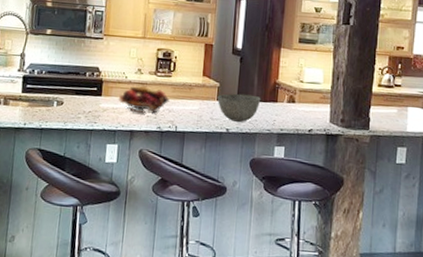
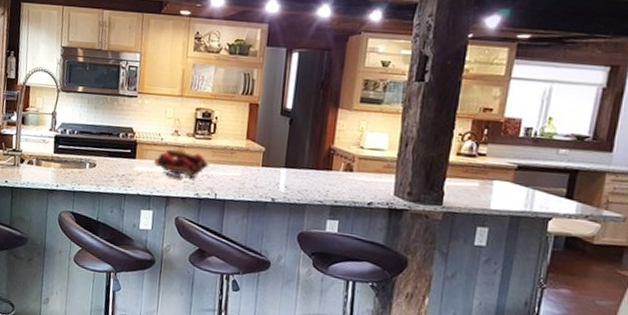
bowl: present [217,93,261,123] -> none [262,159,313,193]

